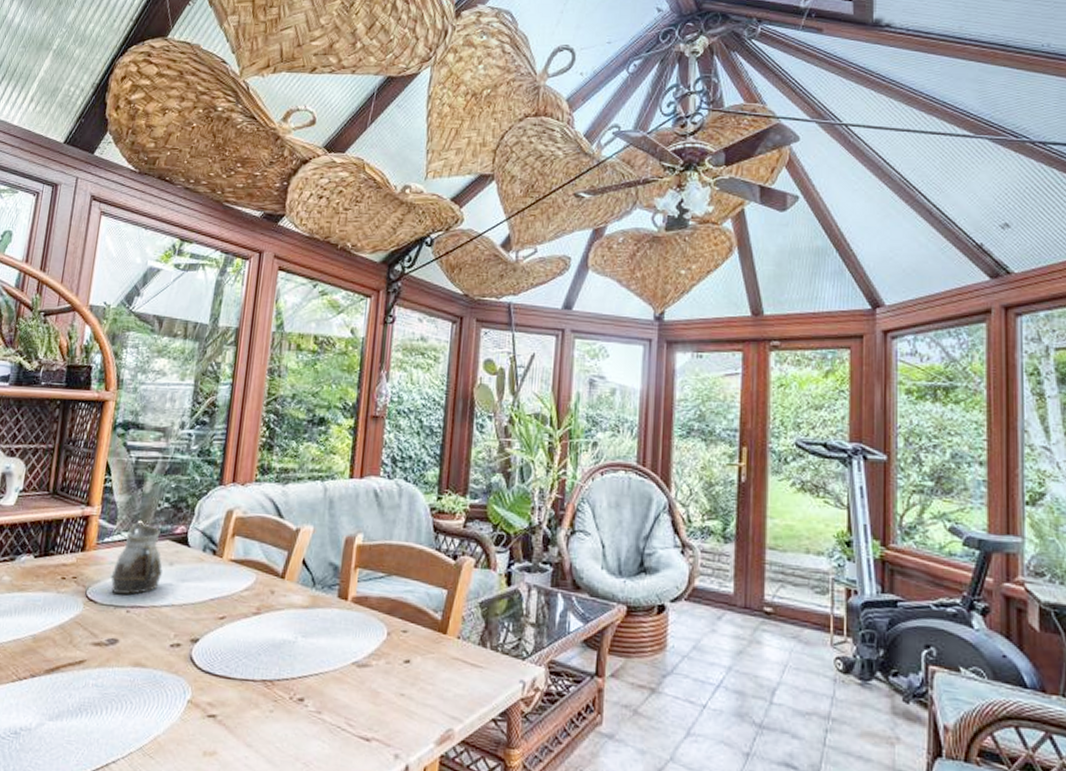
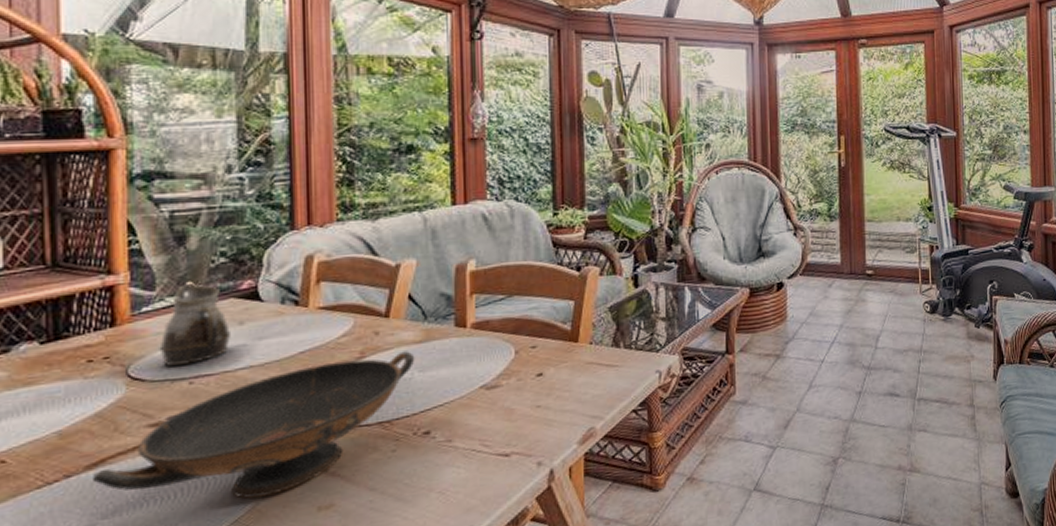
decorative bowl: none [48,613,301,731] -> present [92,351,415,499]

